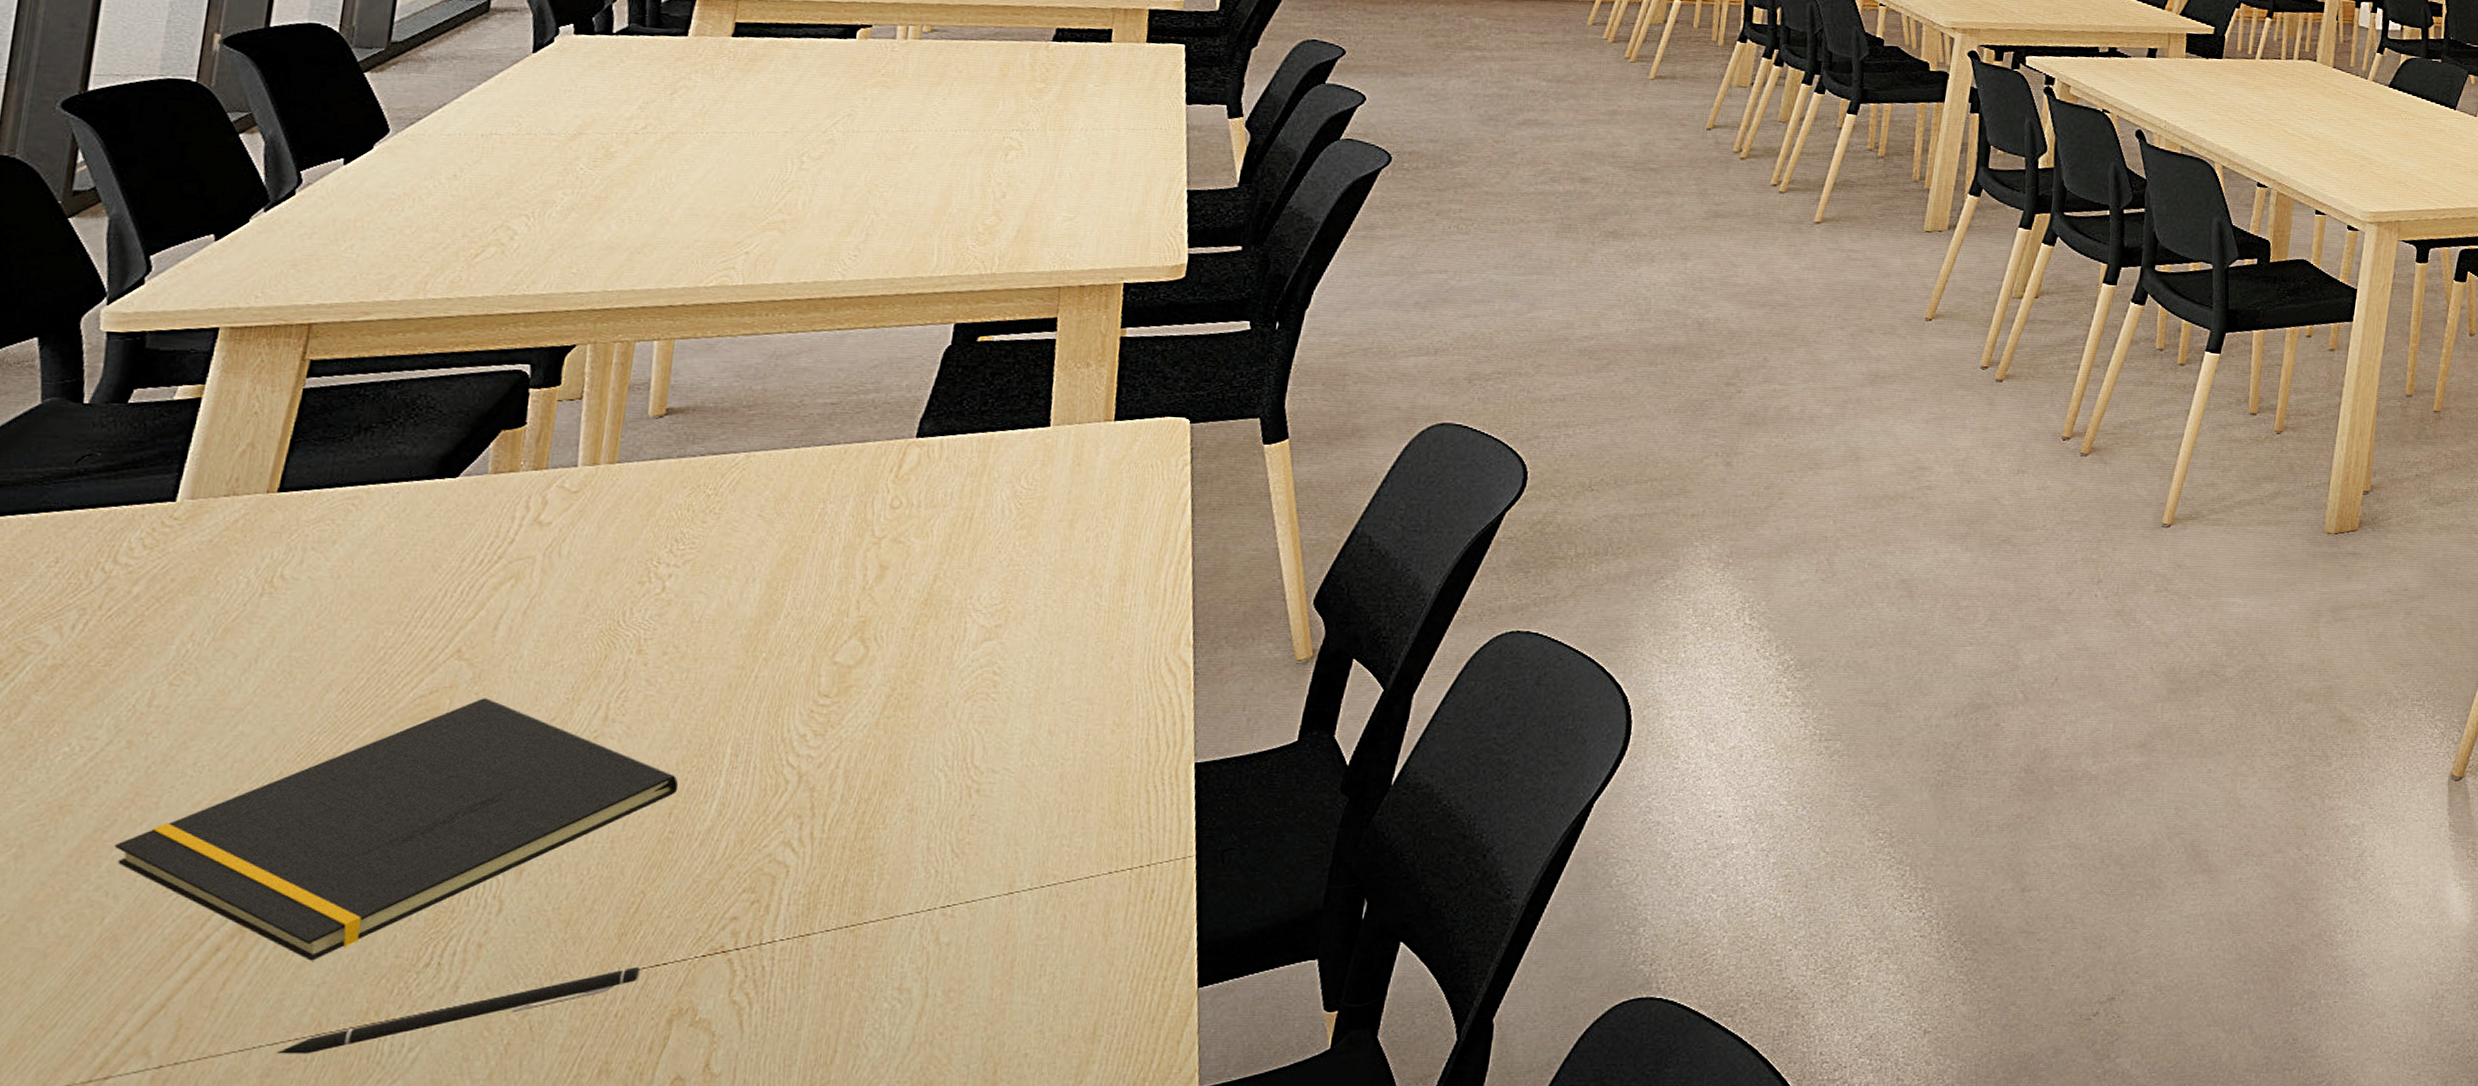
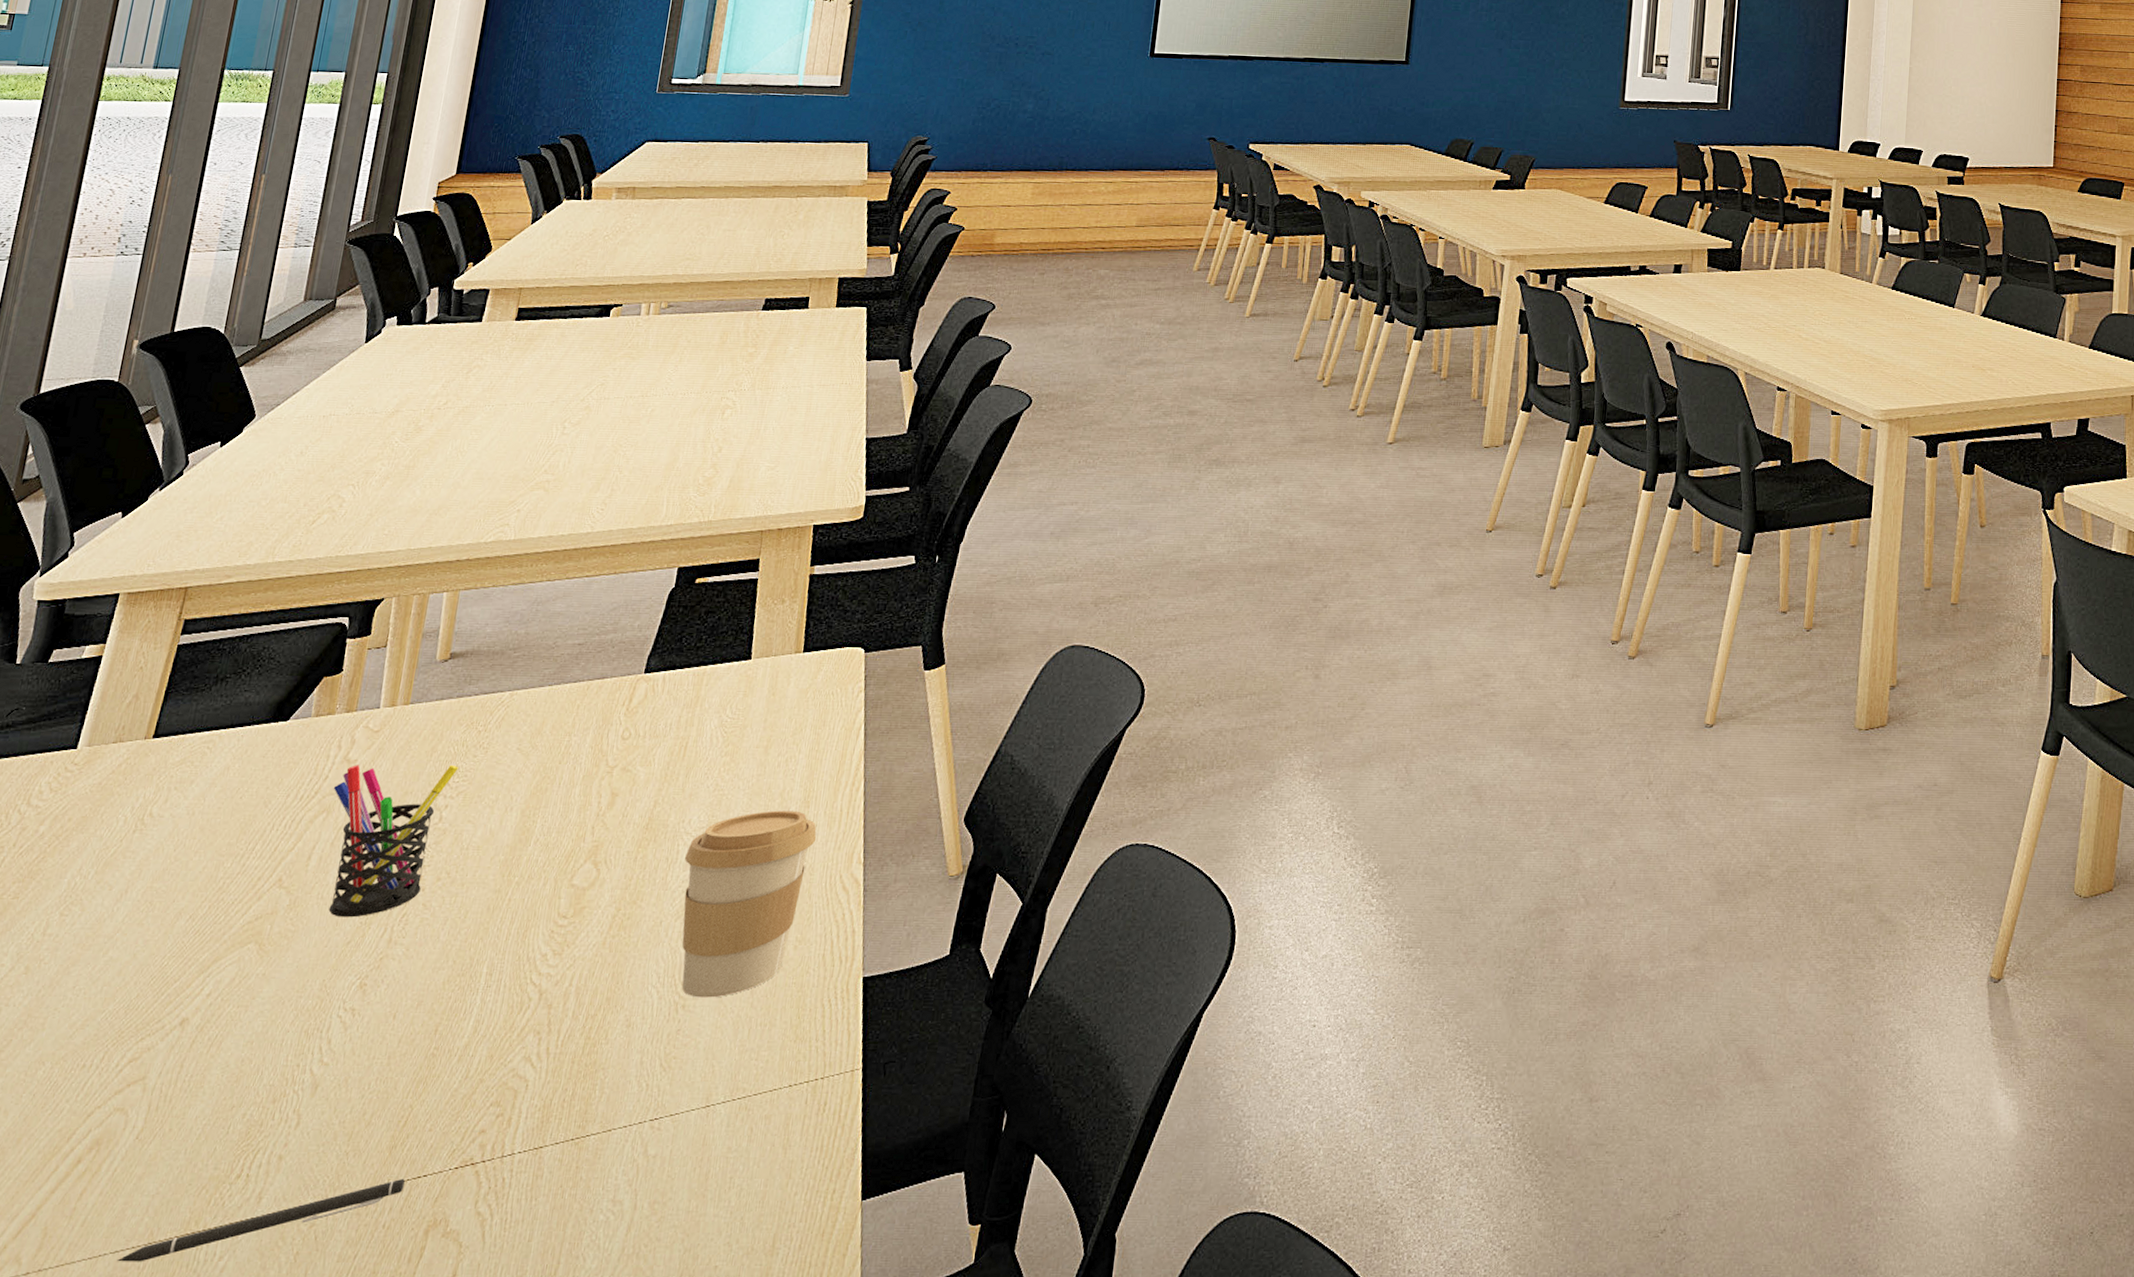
notepad: present [115,698,679,961] -> none [8,923,444,1172]
pen holder: none [522,528,684,693] -> present [328,764,459,918]
coffee cup: none [973,588,1136,782] -> present [681,810,817,998]

